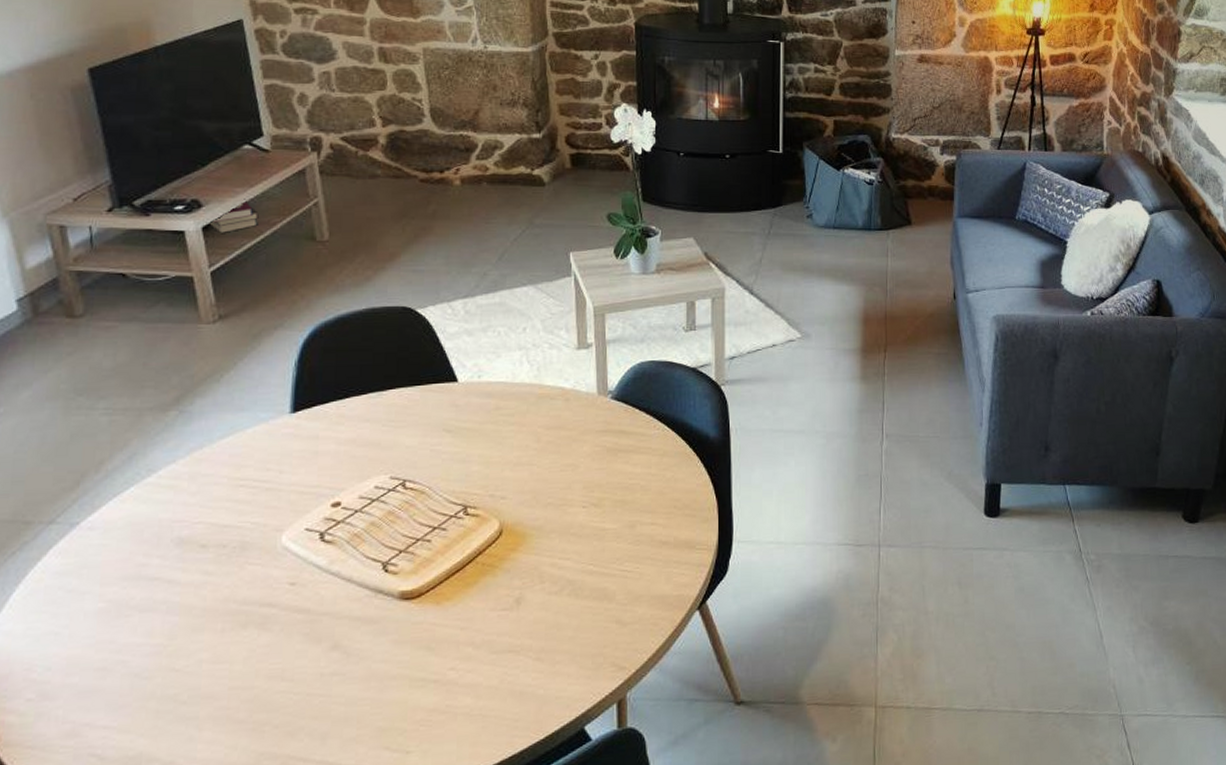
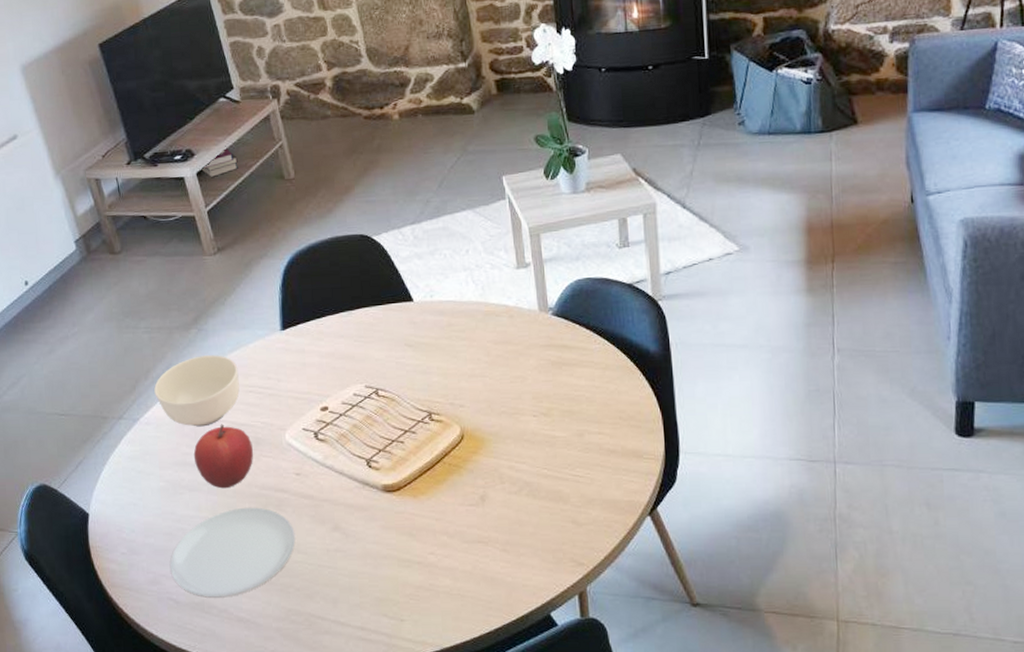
plate: none [98,627,281,749] -> present [170,507,296,598]
bowl: none [106,442,228,531] -> present [154,355,240,427]
fruit: none [152,526,236,607] -> present [193,424,253,489]

